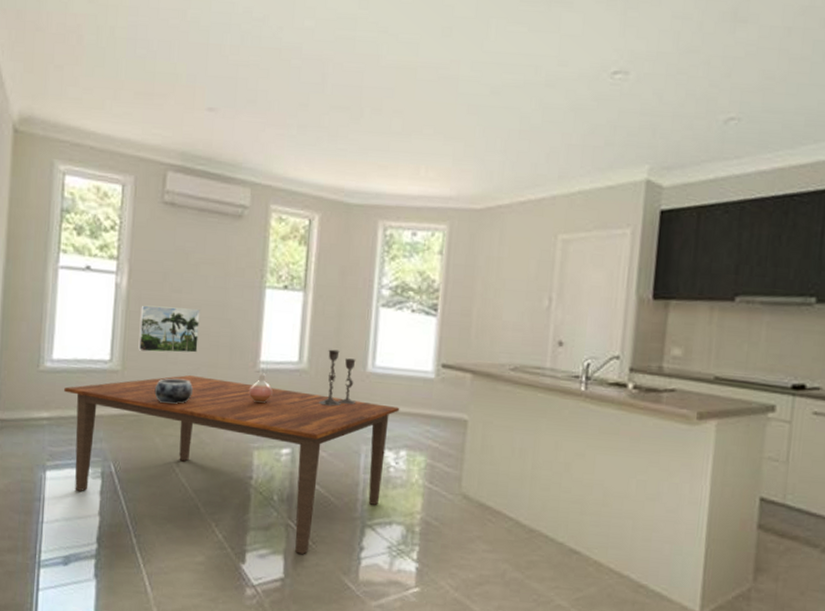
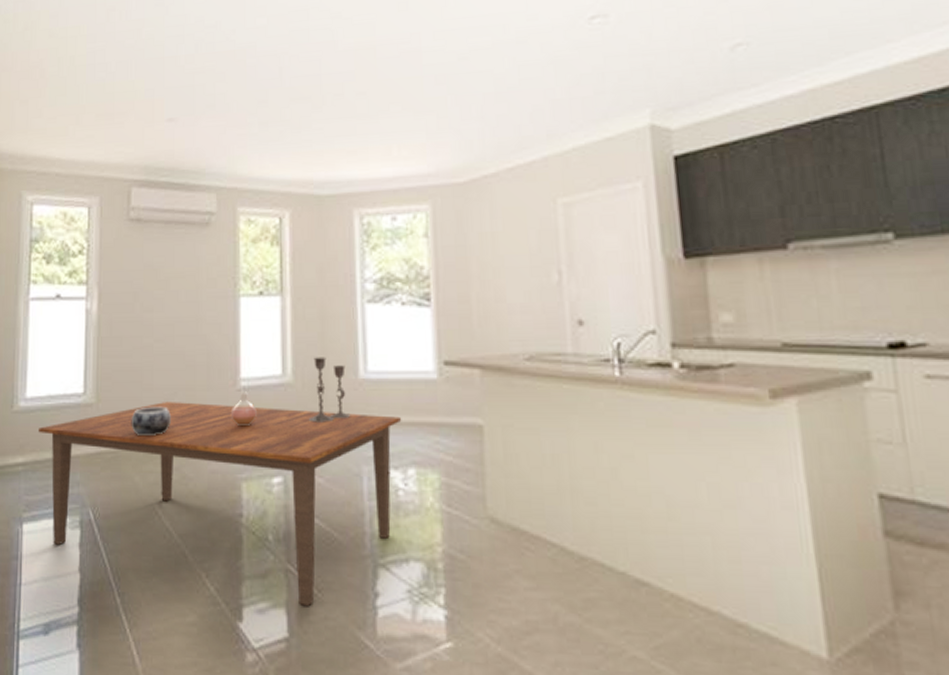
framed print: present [138,305,200,353] -> none [112,328,173,381]

